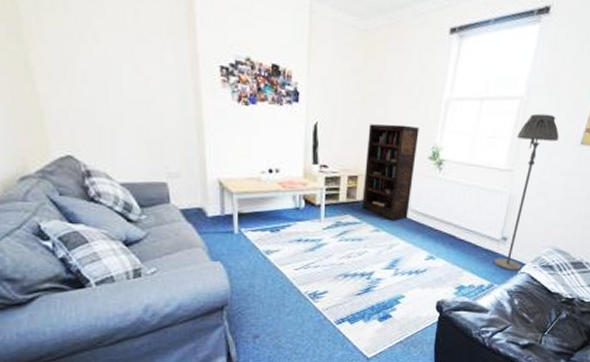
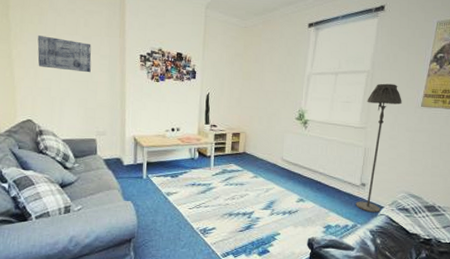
wall art: none [66,31,151,90] -> present [37,36,92,73]
bookcase: present [362,124,419,221] -> none [243,93,288,169]

